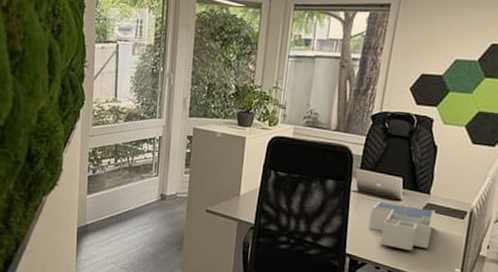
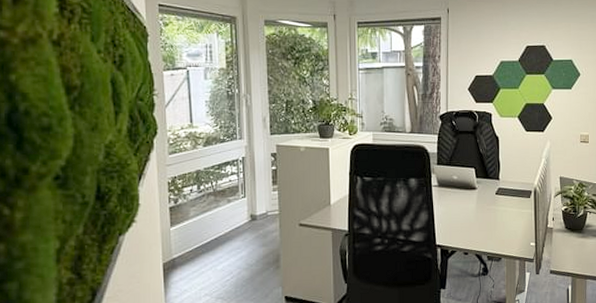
desk organizer: present [368,201,436,251] -> none [452,192,506,233]

